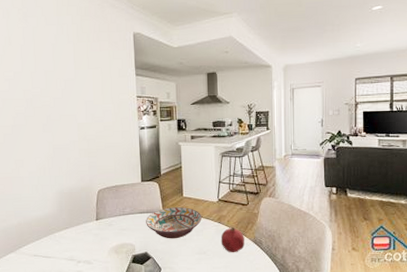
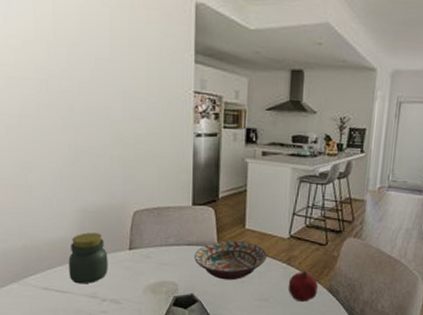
jar: none [51,209,81,250] -> present [68,232,108,284]

